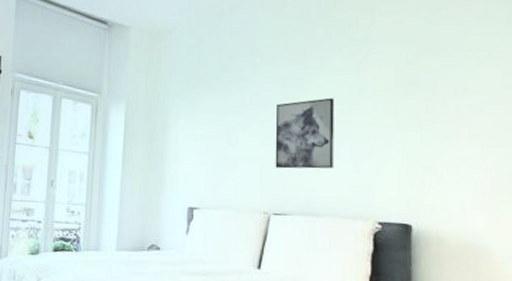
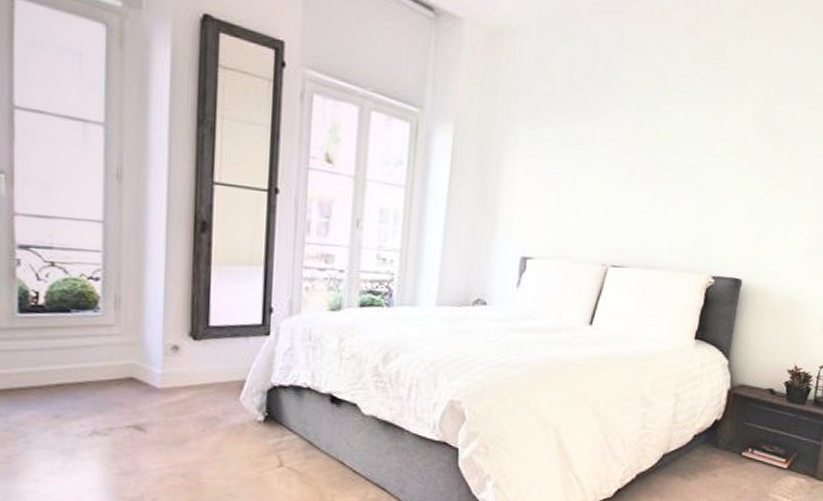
wall art: present [275,98,335,169] -> none [619,135,689,218]

